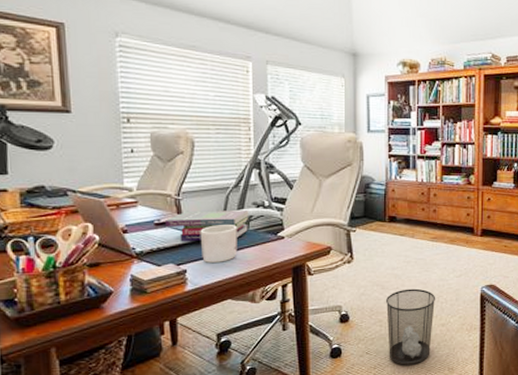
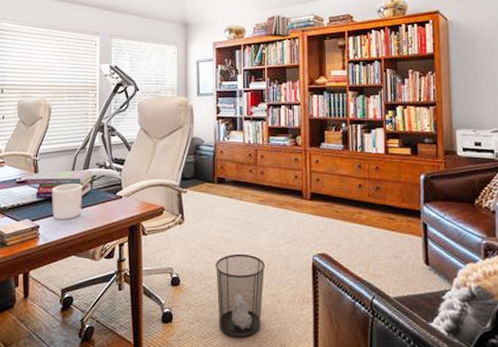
books: none [441,51,469,76] -> present [265,15,292,38]

